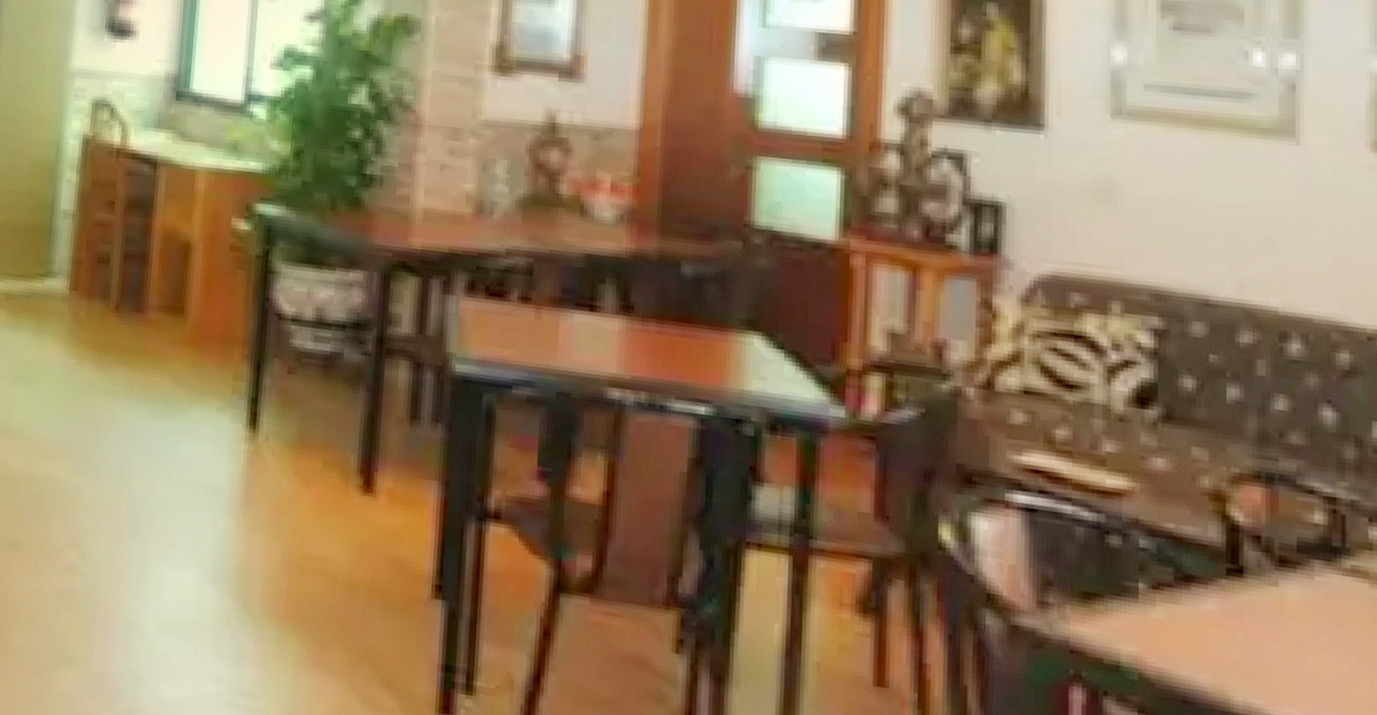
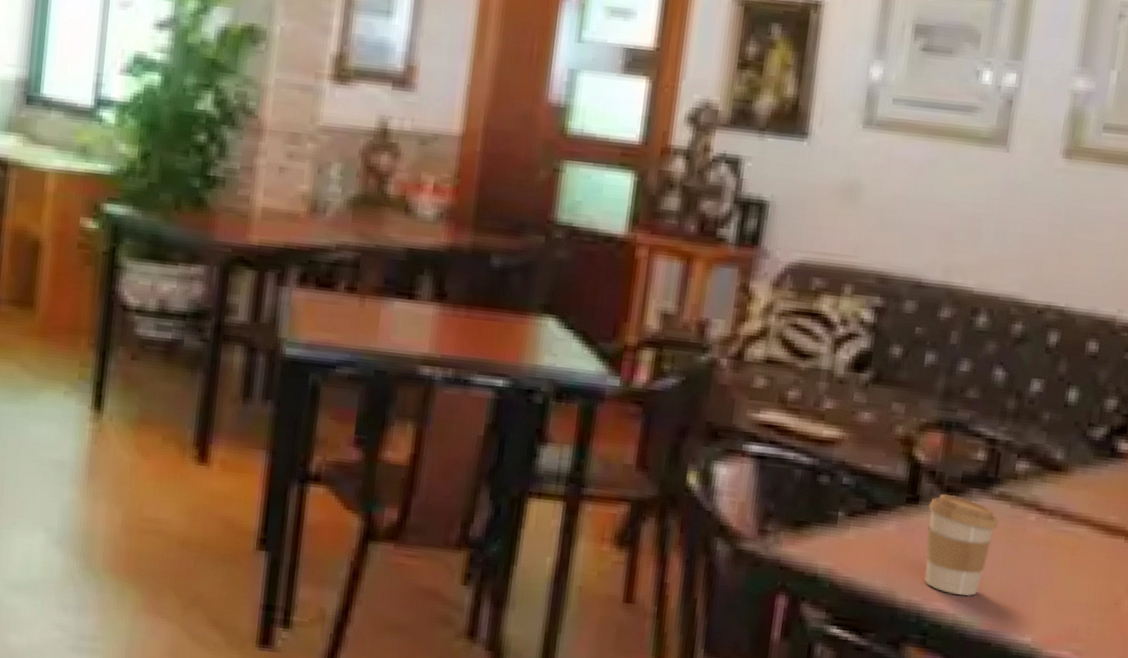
coffee cup: none [1257,565,1357,703] -> present [924,493,999,597]

